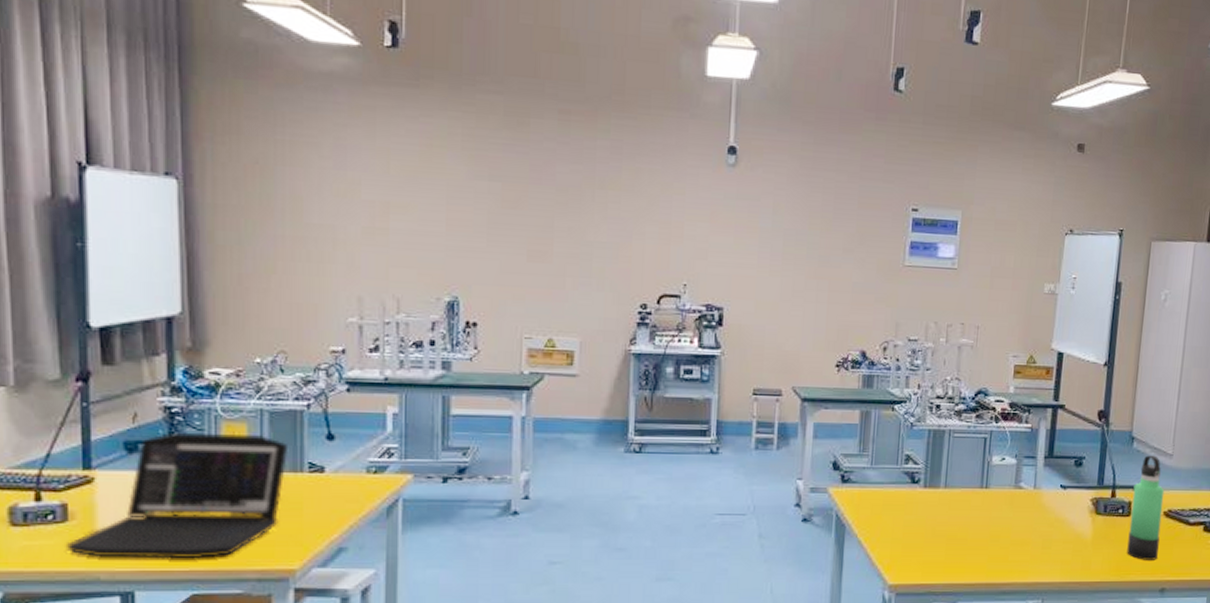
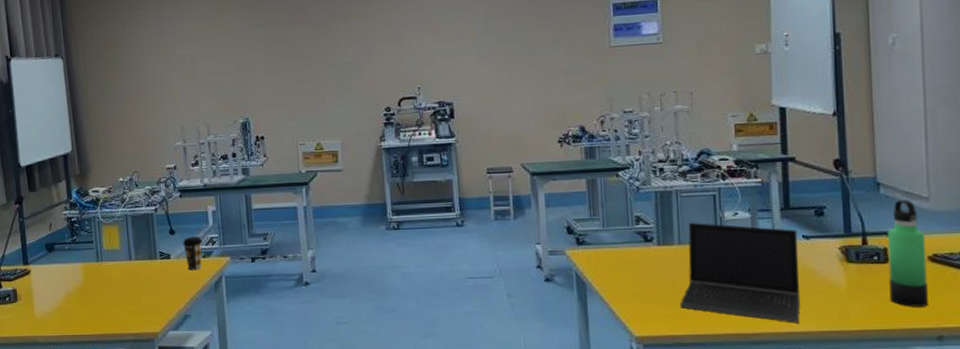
laptop: present [65,433,289,559] -> none [17,234,146,327]
coffee cup: none [345,444,375,490] -> present [183,236,203,271]
laptop computer: none [938,465,1057,574] -> present [681,222,801,323]

